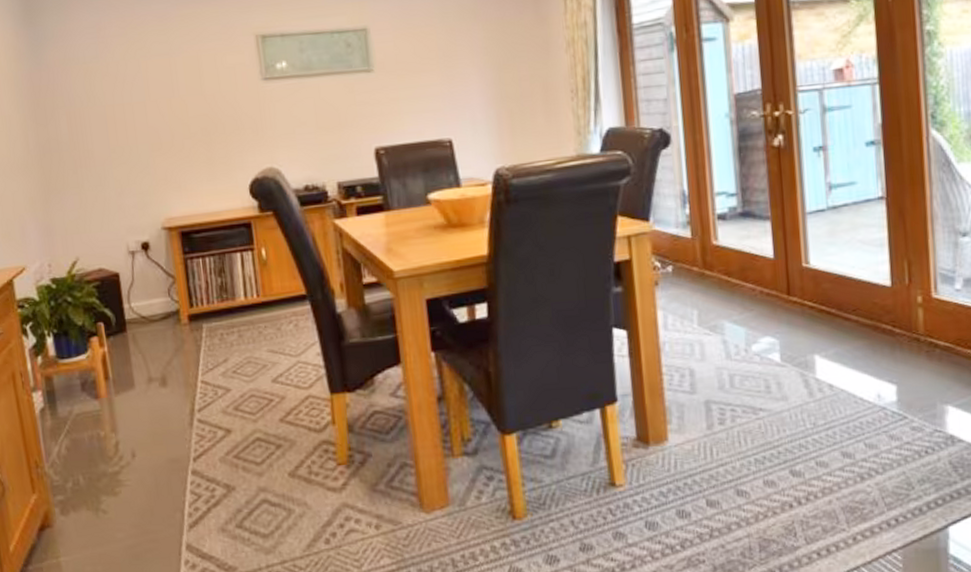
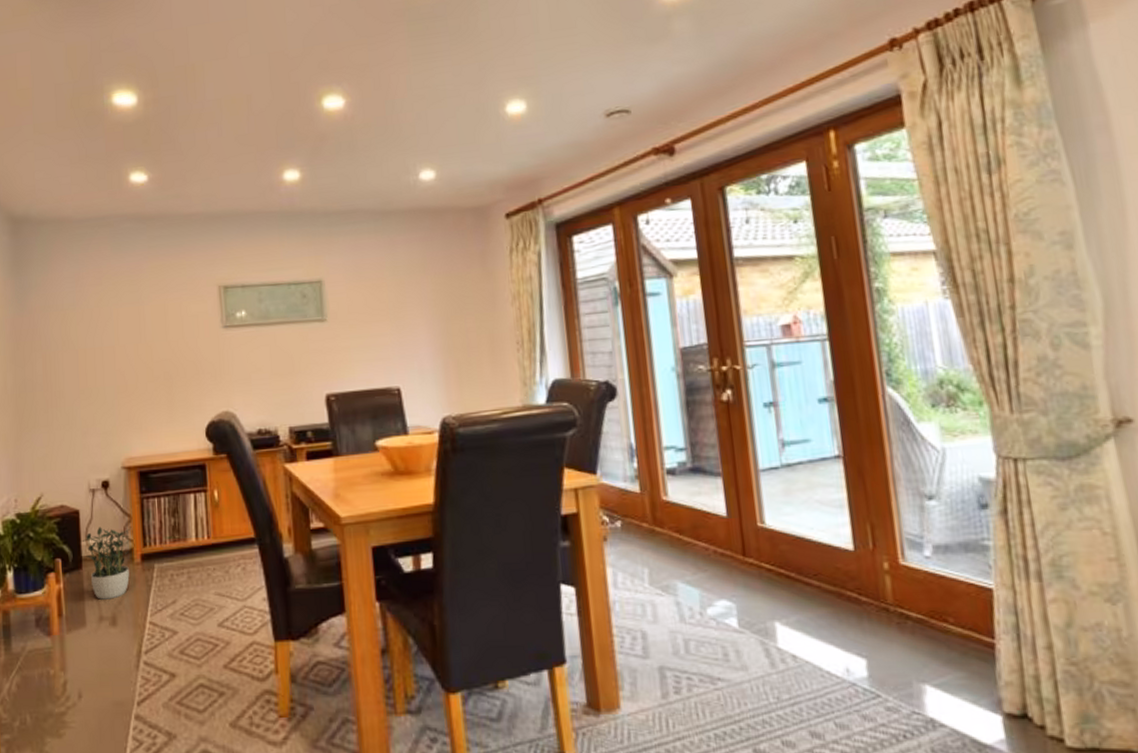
potted plant: none [123,289,178,361] -> present [80,527,132,600]

